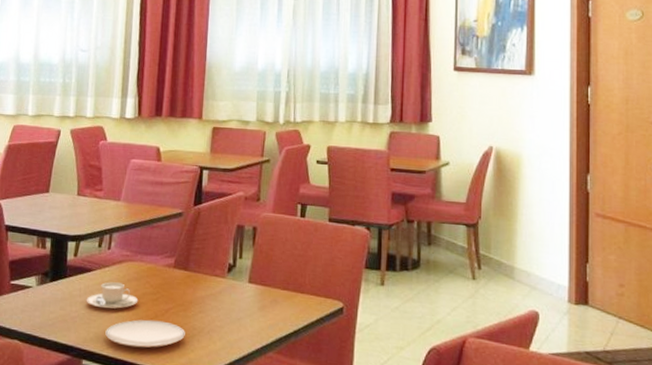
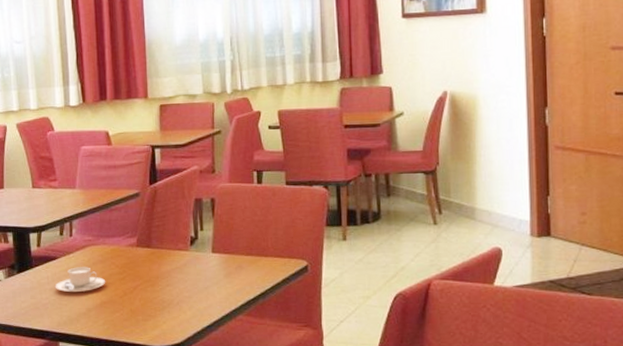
plate: present [105,319,185,348] -> none [78,298,155,325]

